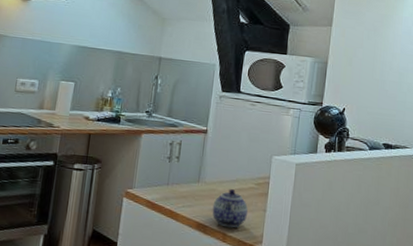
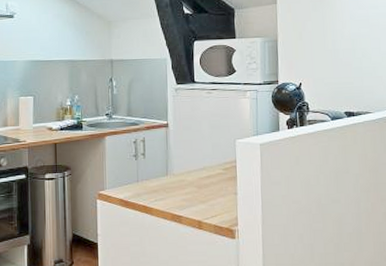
teapot: present [212,189,248,228] -> none [184,178,219,215]

